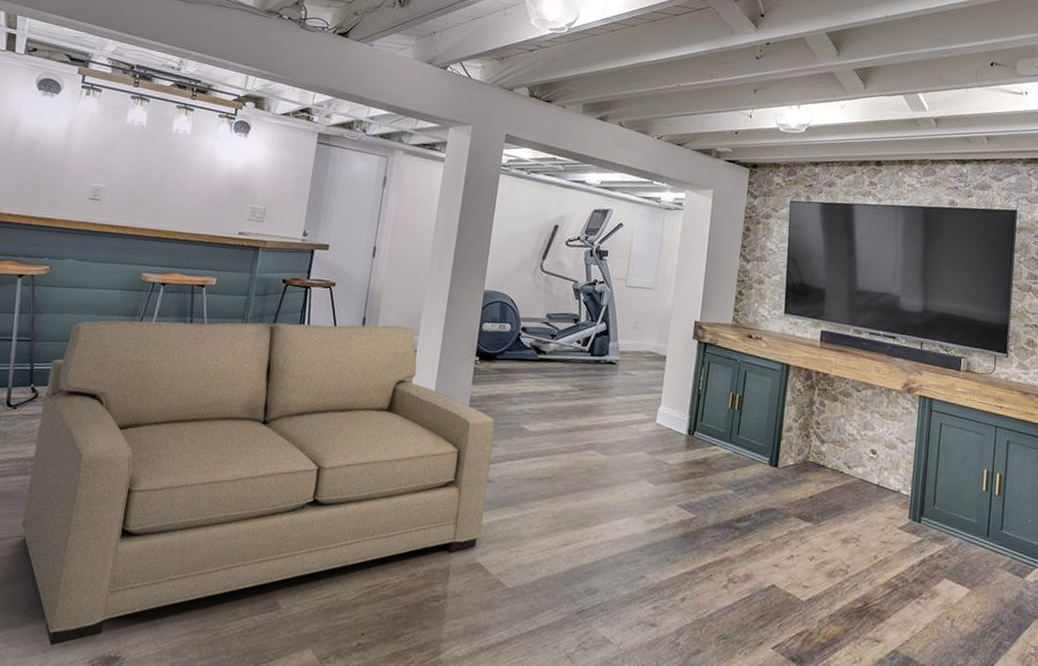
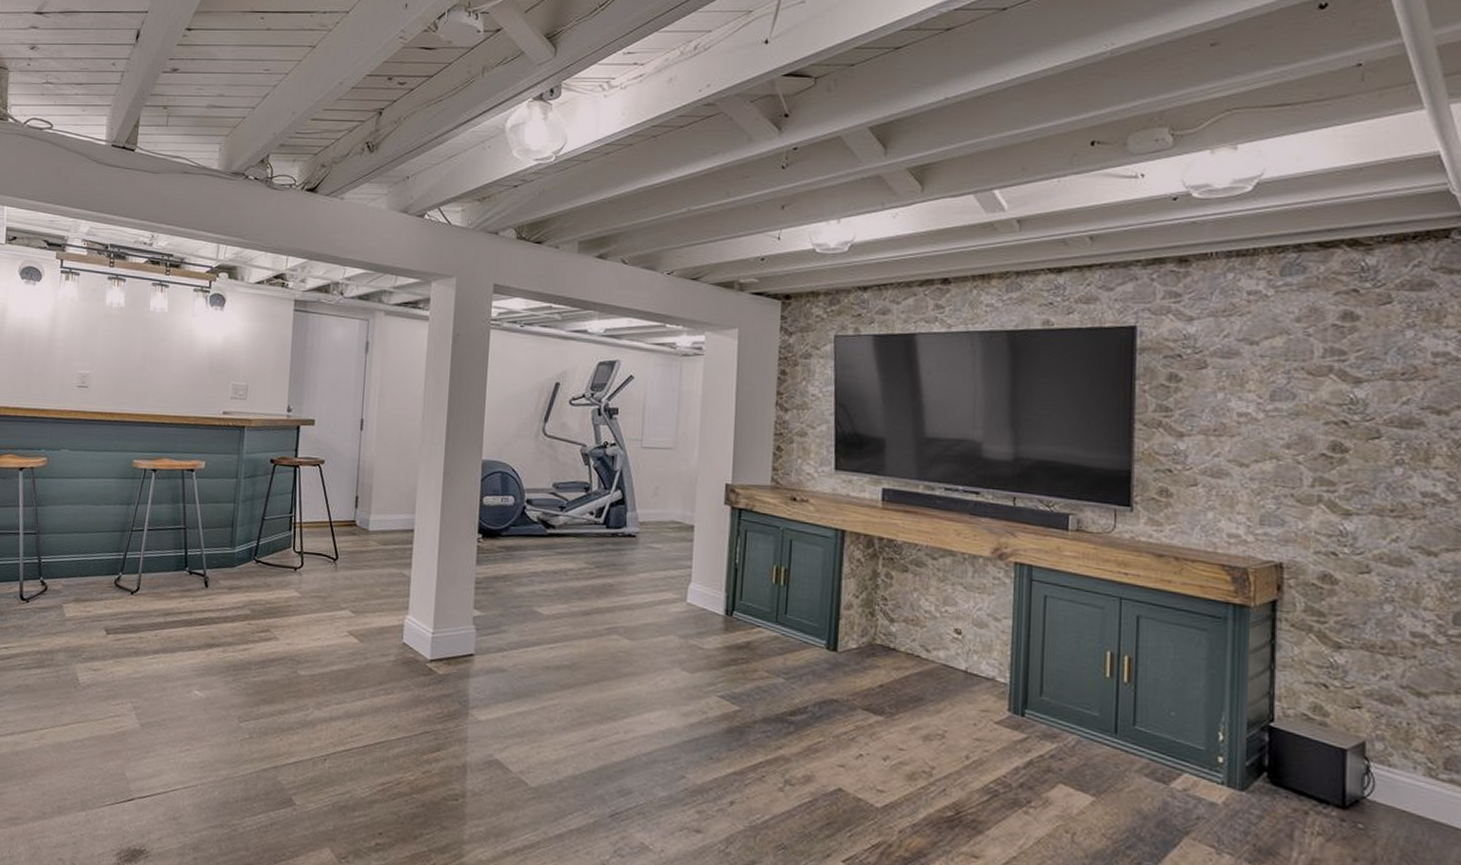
sofa: present [21,320,495,646] -> none [43,503,504,837]

